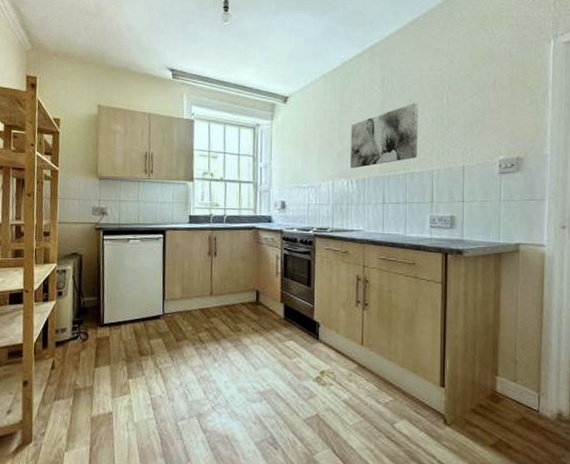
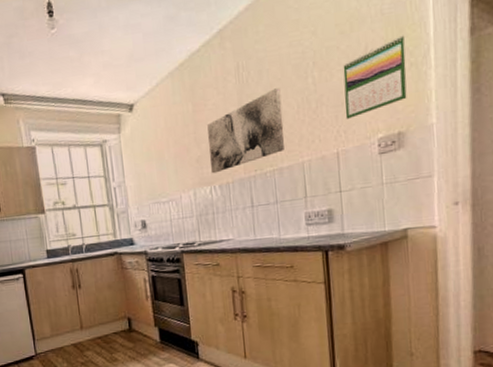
calendar: none [473,76,529,139] -> present [343,35,407,119]

